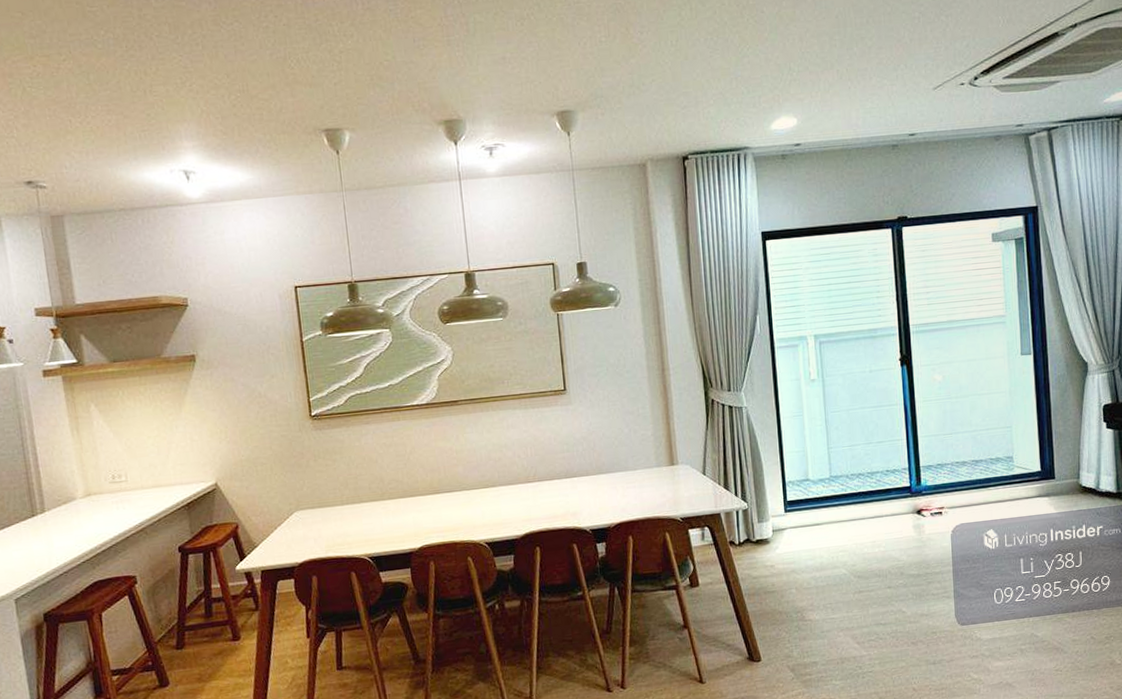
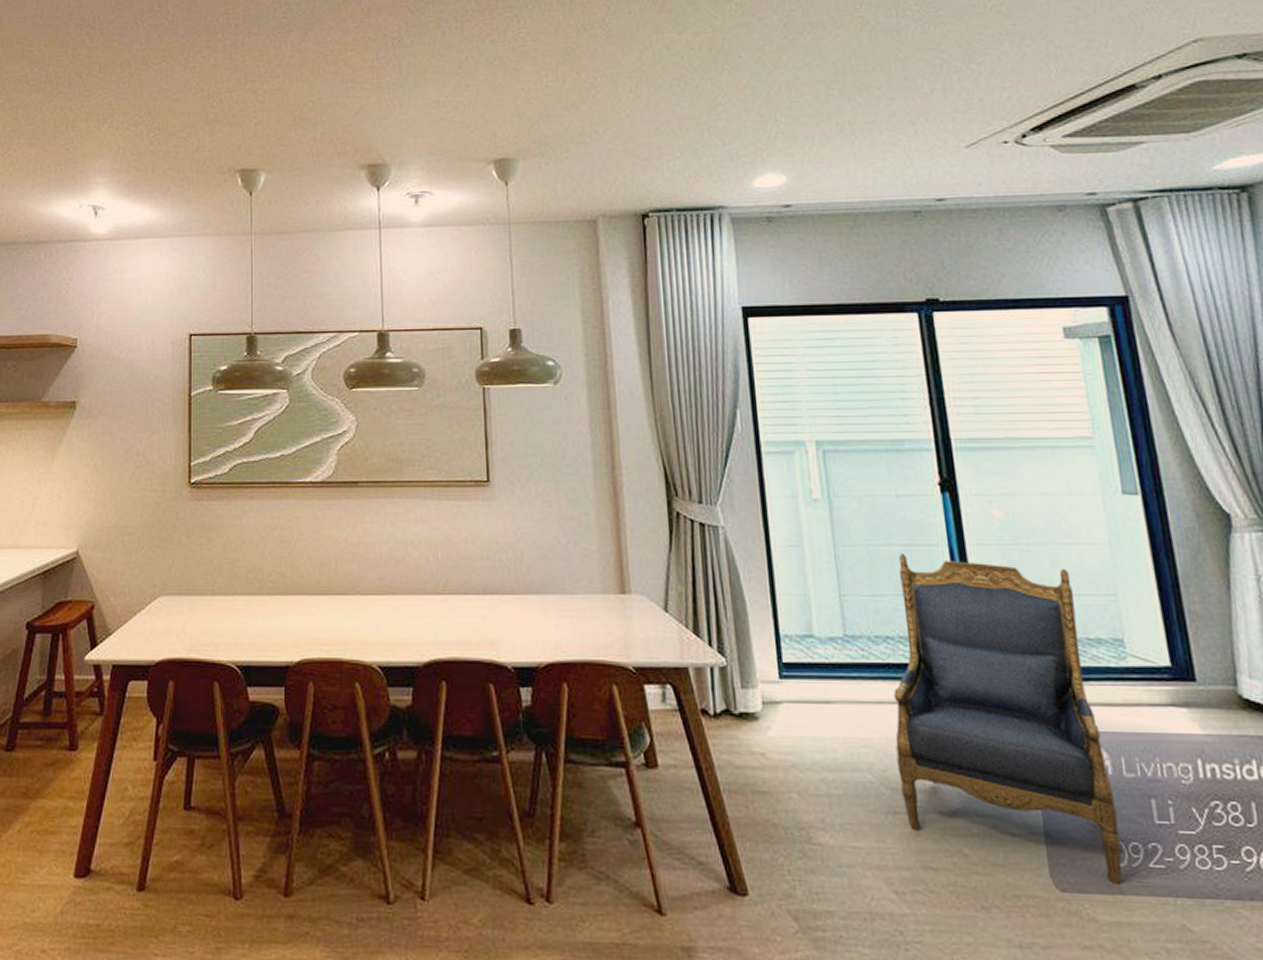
armchair: none [862,412,1000,615] -> present [894,552,1123,884]

